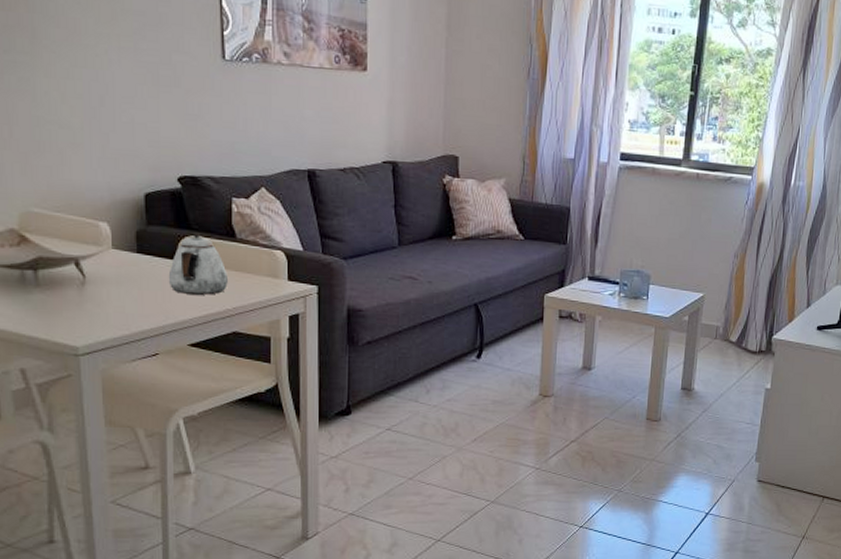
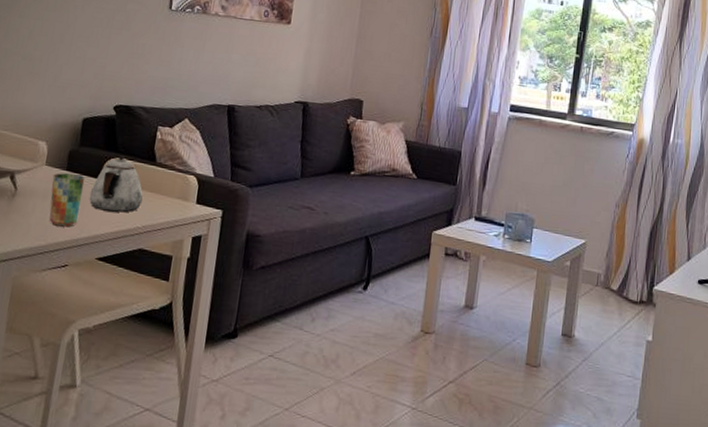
cup: none [123,256,161,314] -> present [49,173,86,227]

